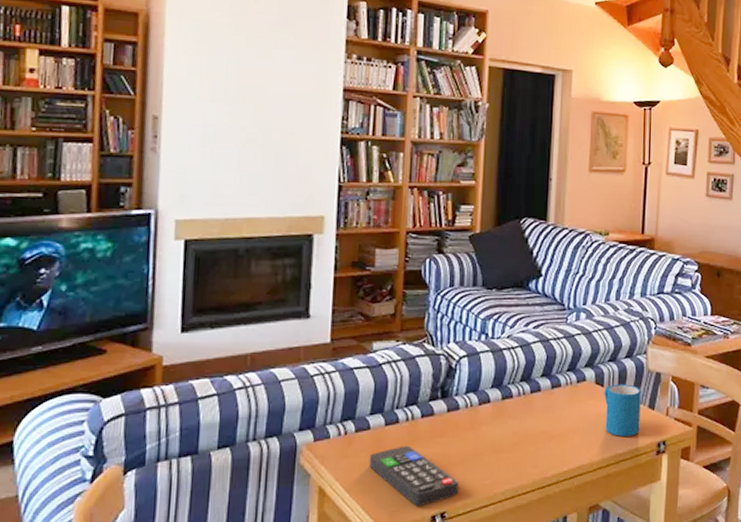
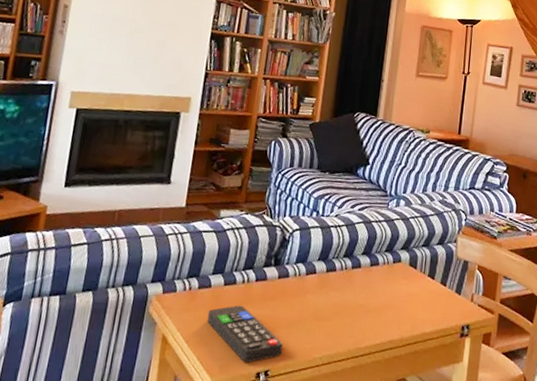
mug: present [604,384,641,436] -> none [416,267,450,317]

